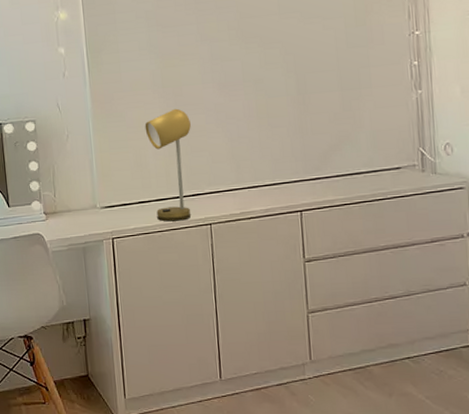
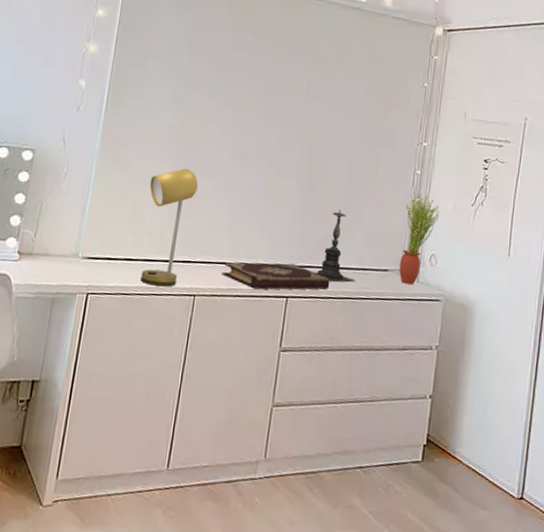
book: none [231,178,342,209] -> present [222,262,330,290]
candle holder: none [324,118,367,190] -> present [314,210,355,283]
potted plant: none [408,83,447,179] -> present [399,193,440,285]

